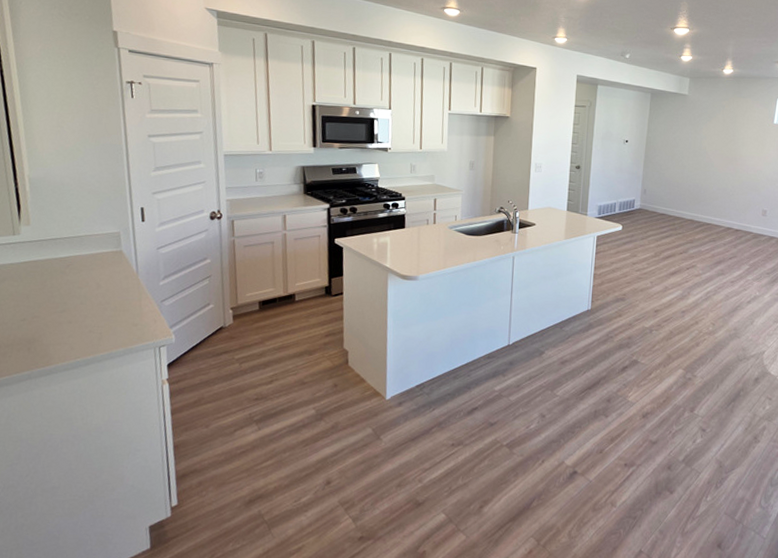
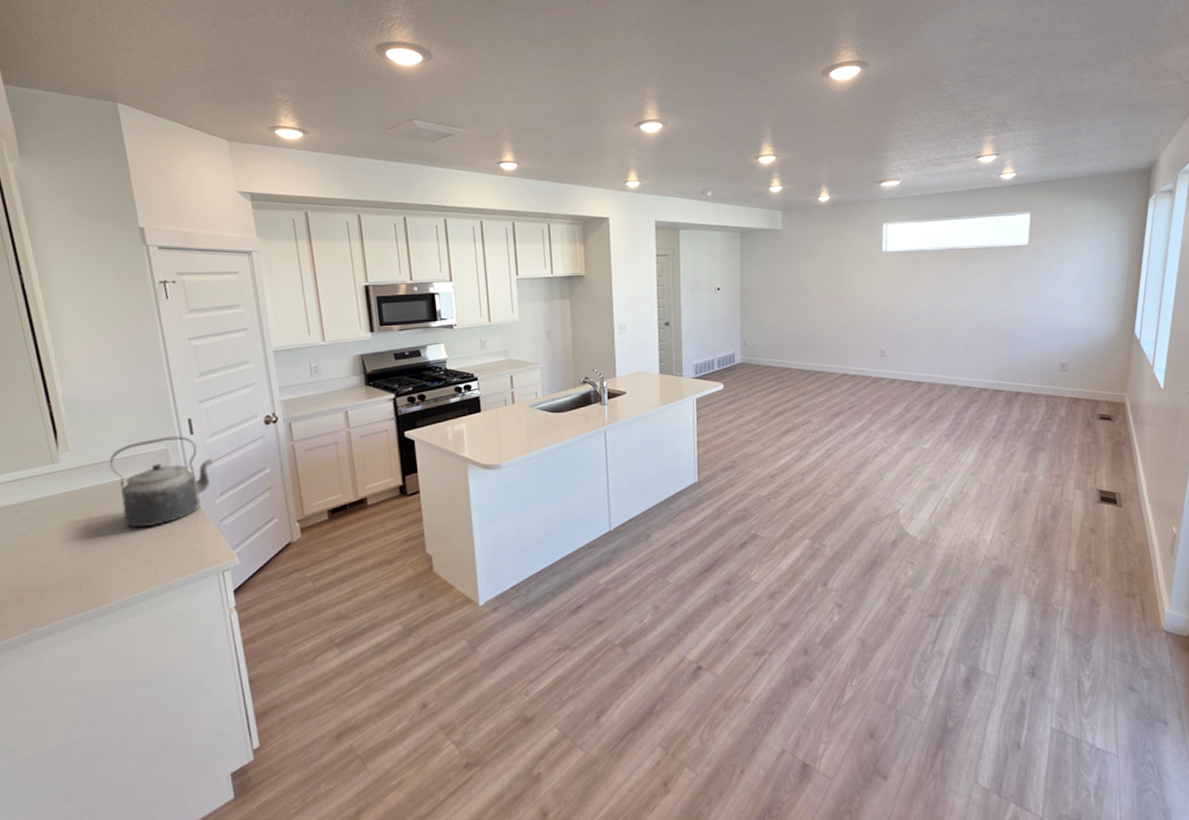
kettle: none [65,221,160,300] -> present [109,436,214,528]

